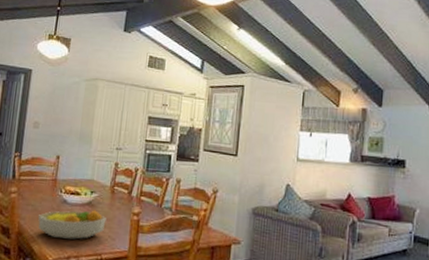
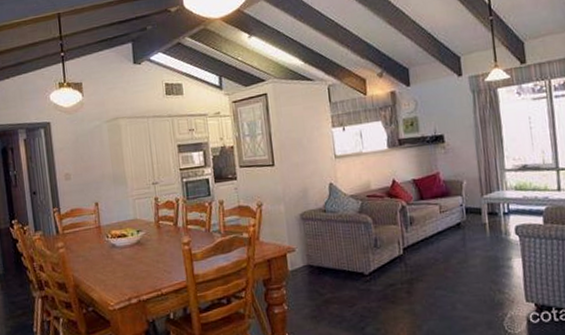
fruit bowl: present [37,210,107,240] -> none [90,248,159,283]

